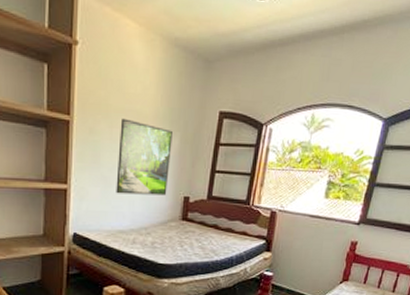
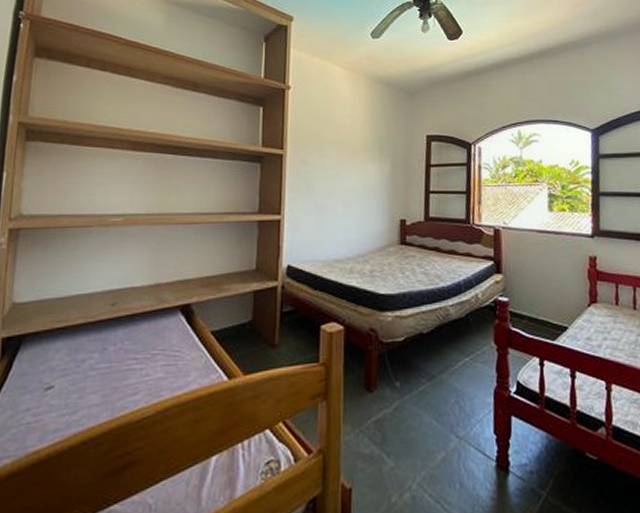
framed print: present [116,118,172,196] -> none [330,148,383,221]

